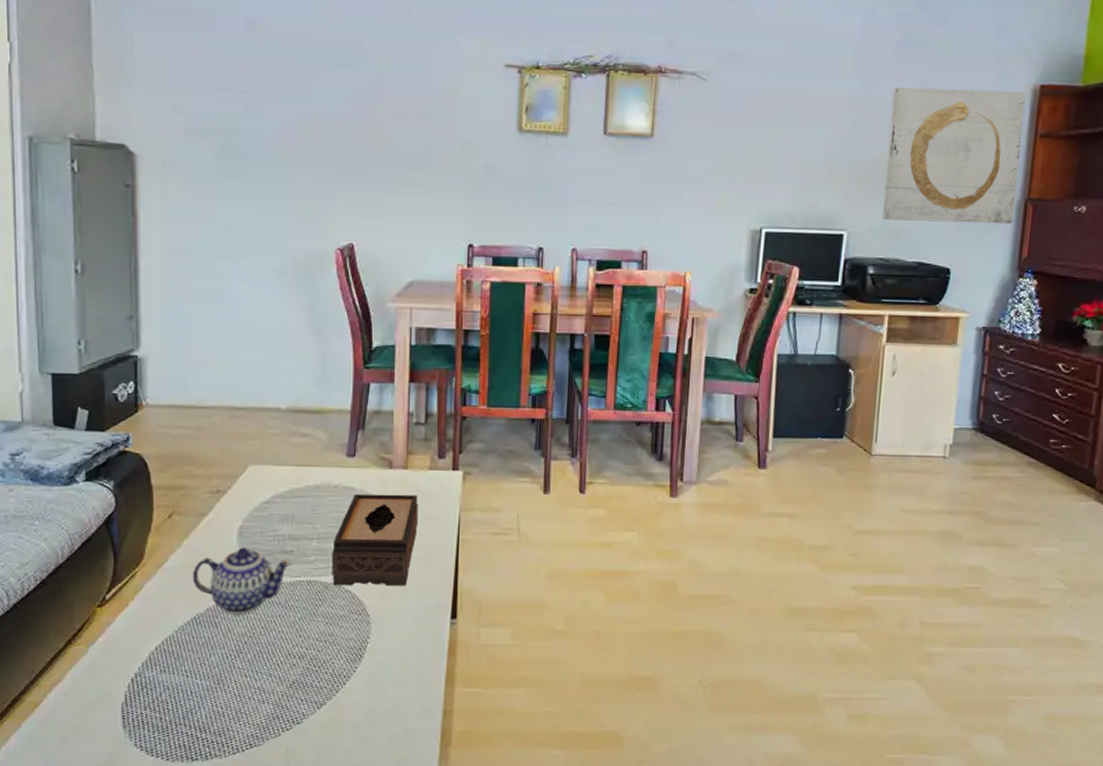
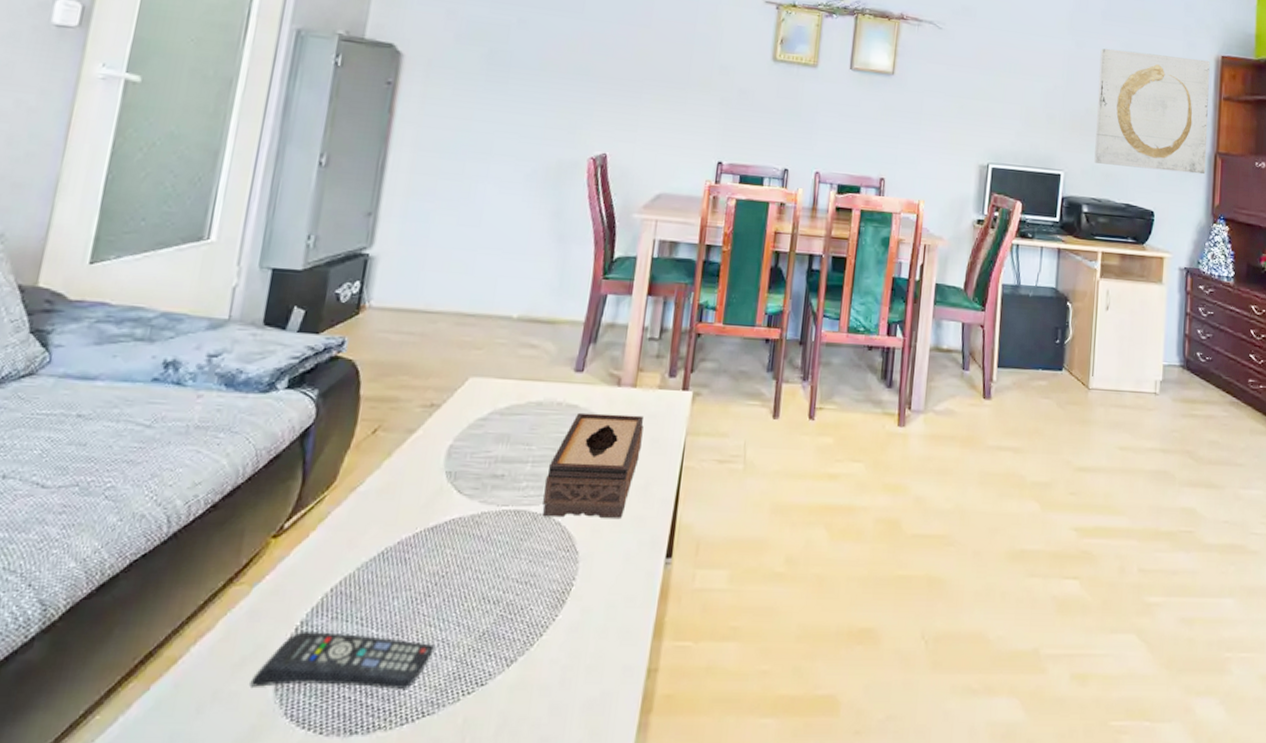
remote control: none [102,682,253,726] -> present [250,631,436,689]
teapot: present [192,547,292,614] -> none [387,470,501,549]

